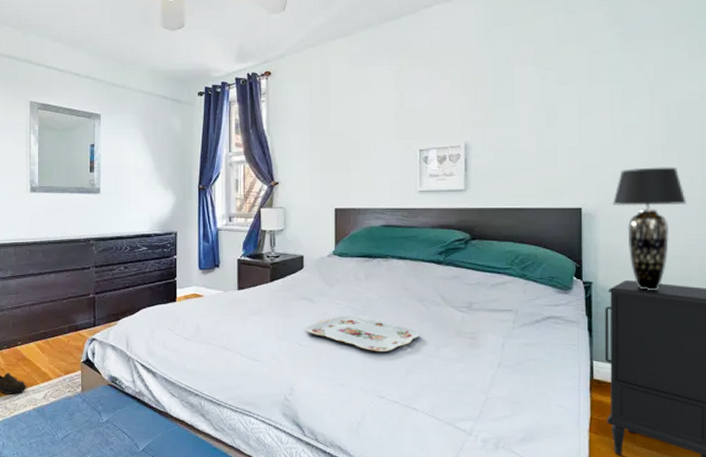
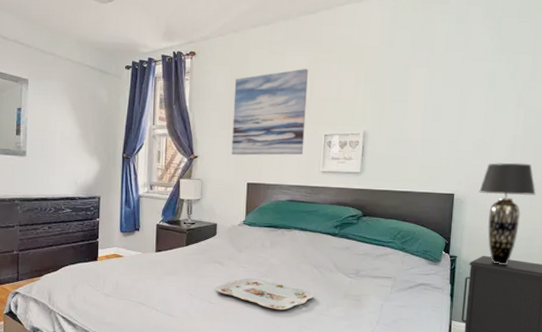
wall art: none [315,78,397,179] -> present [231,68,308,156]

